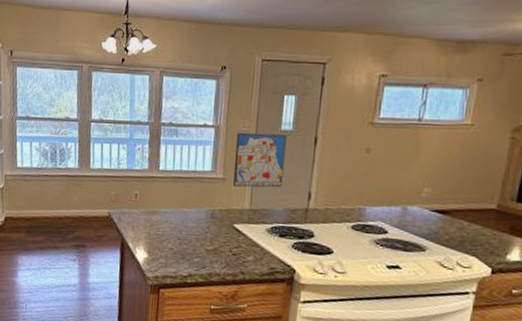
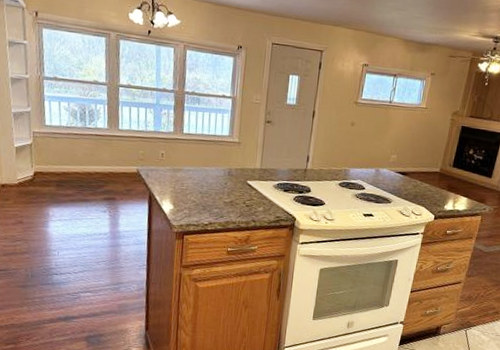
wall art: present [233,133,287,188] -> none [247,104,291,152]

